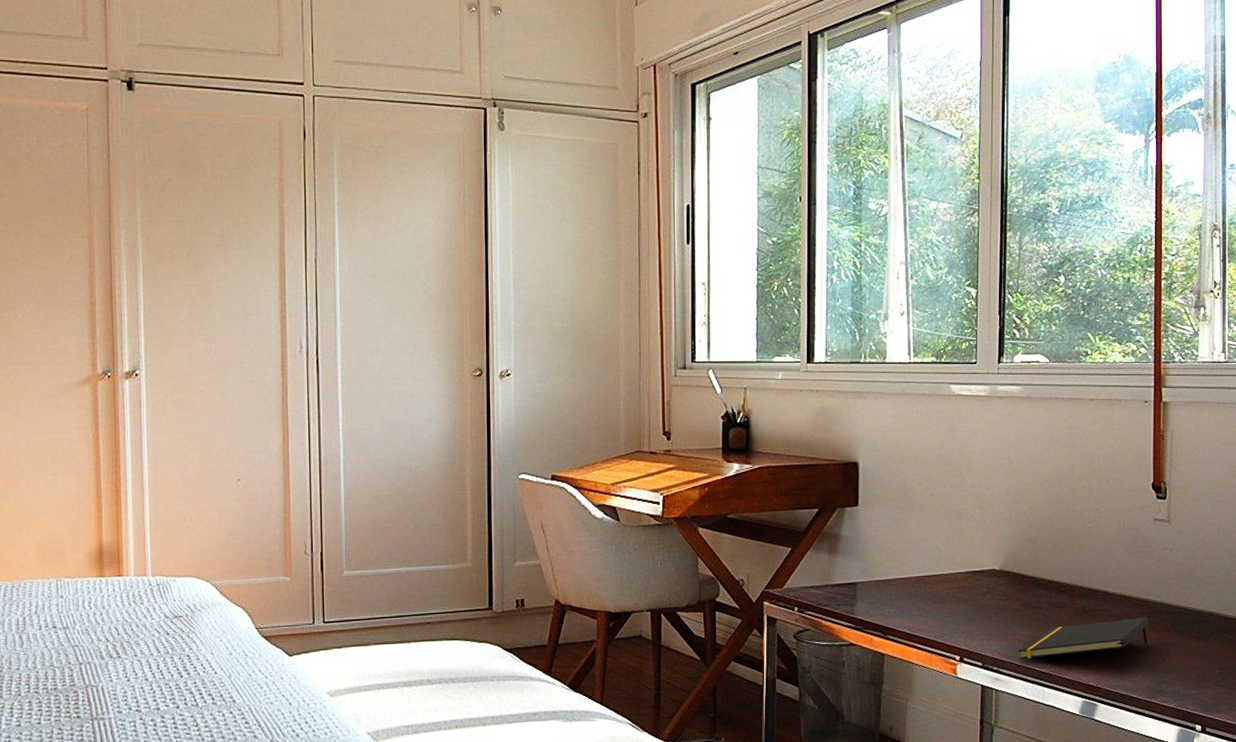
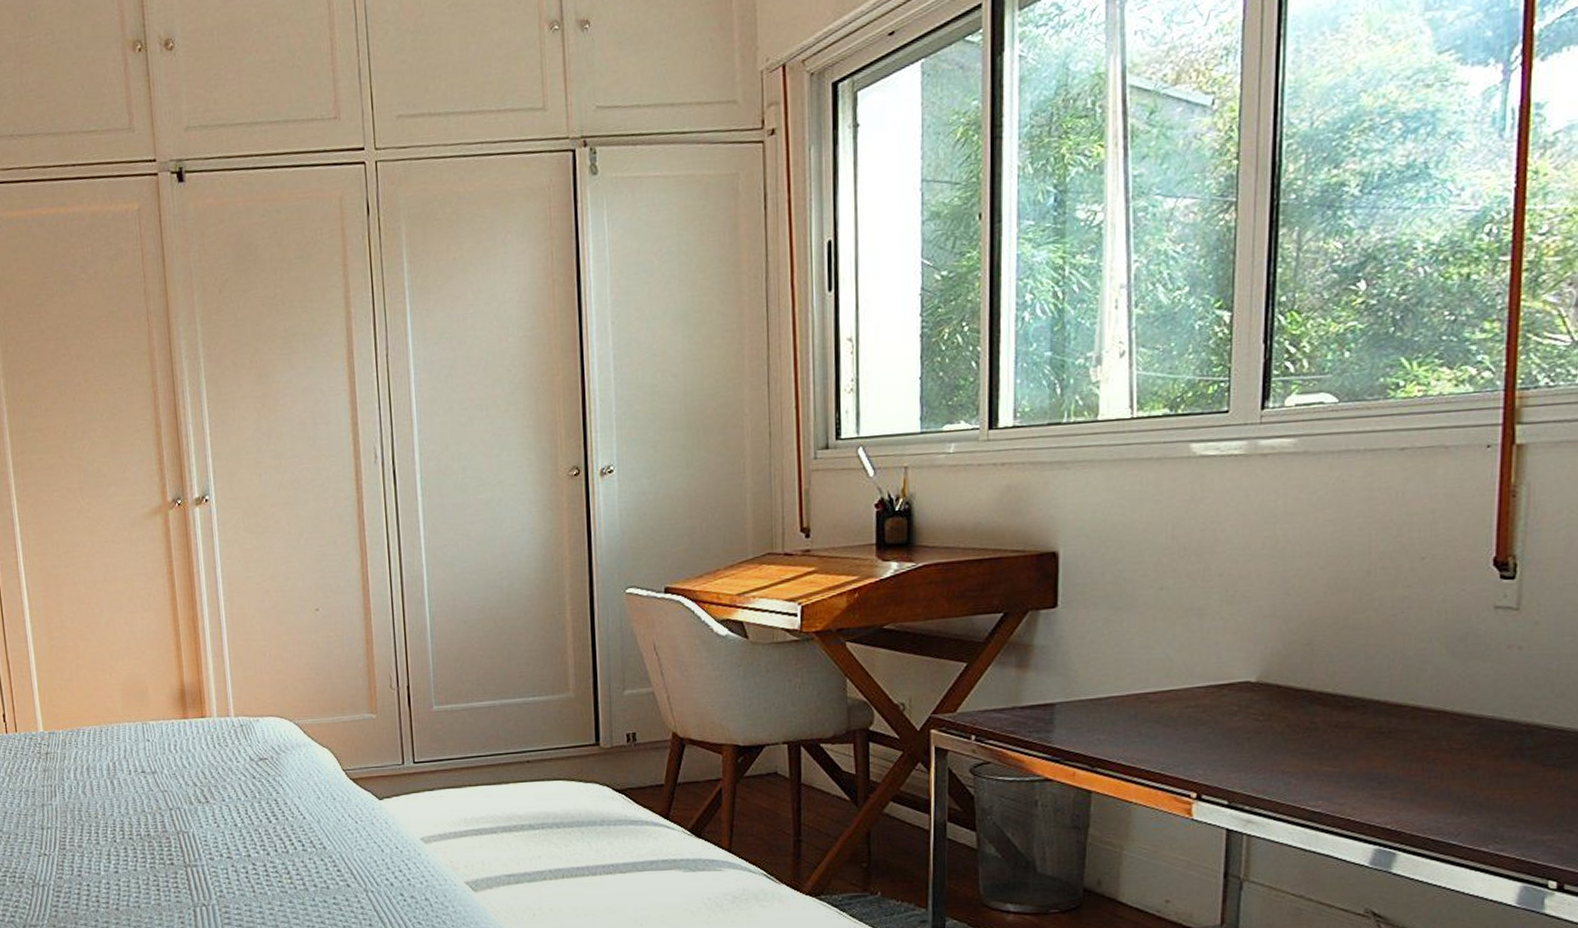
notepad: present [1018,616,1148,659] -> none [1280,738,1480,796]

